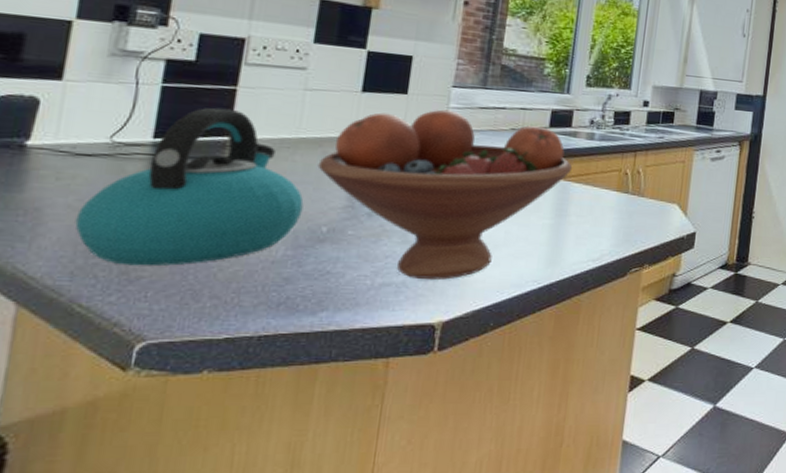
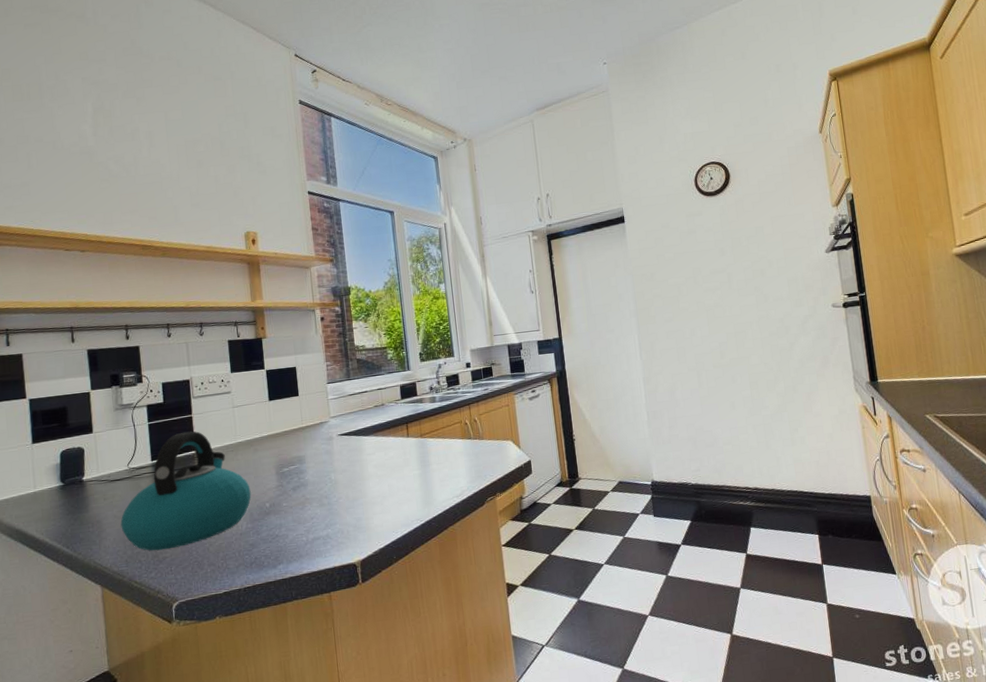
fruit bowl: present [317,109,573,280] -> none [253,399,426,531]

